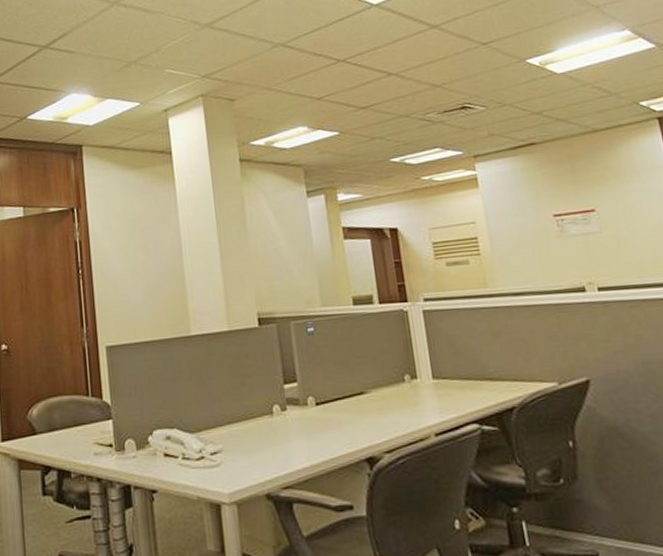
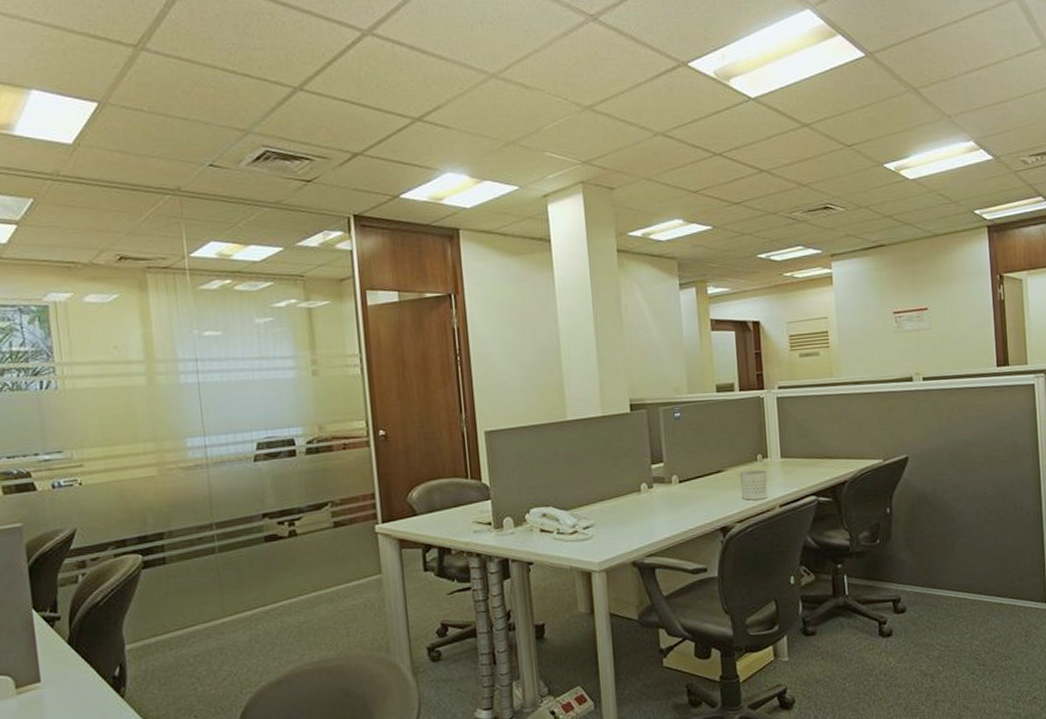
mug: none [385,391,421,427] -> present [739,469,768,501]

